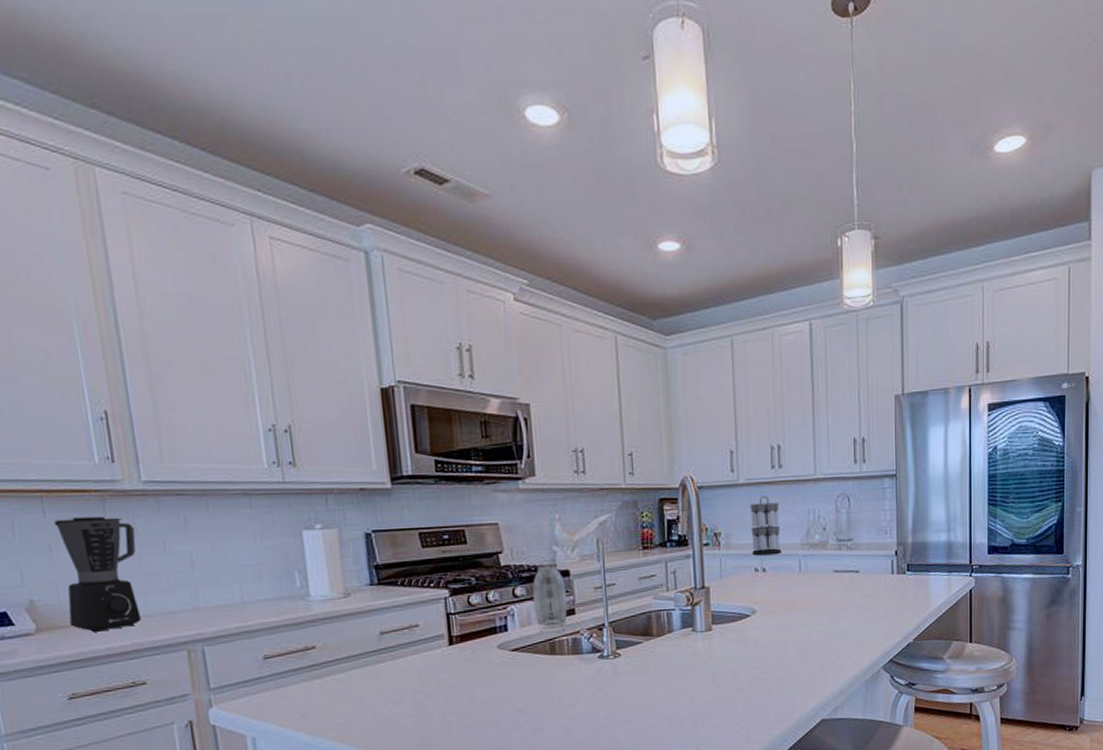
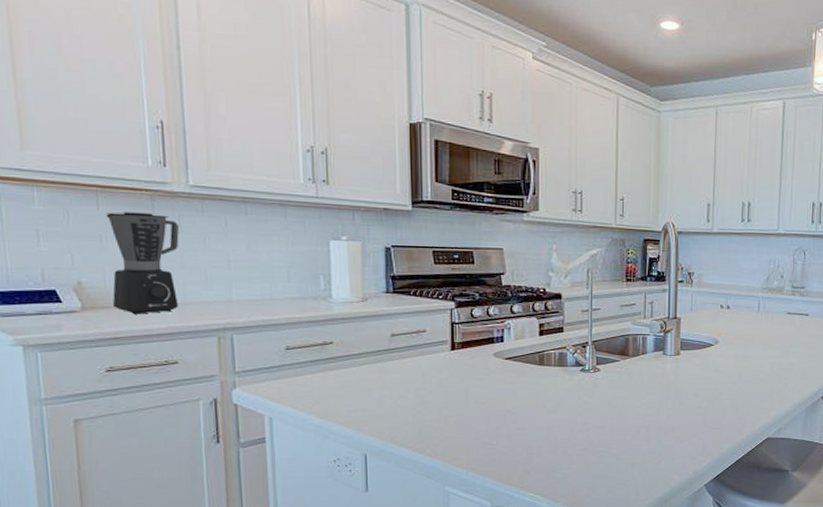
vase: present [532,563,568,637] -> none [528,286,558,349]
spice rack: present [750,496,782,556] -> none [719,244,745,295]

